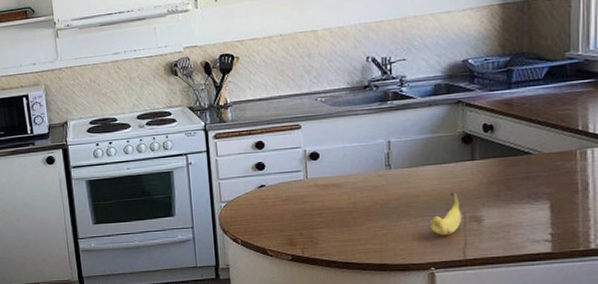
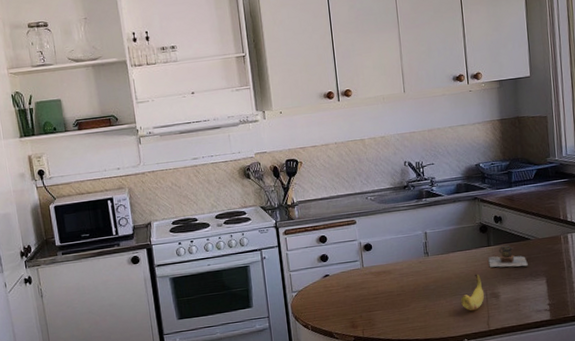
teapot: none [471,159,526,187] -> present [488,245,528,267]

